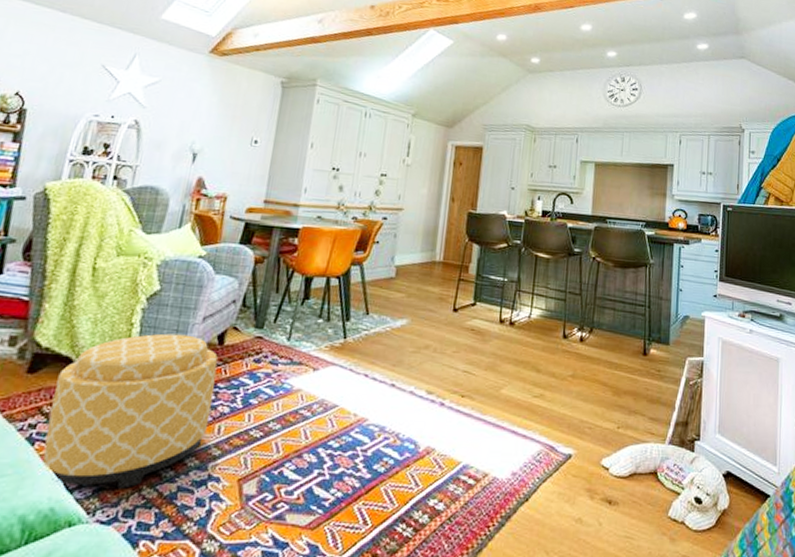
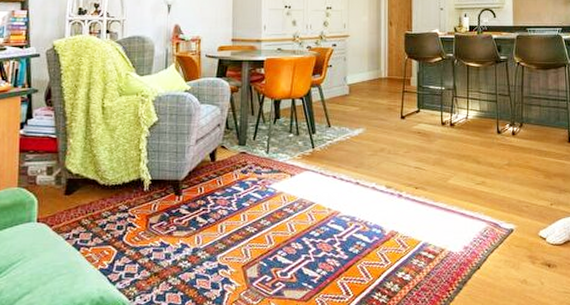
ottoman: present [42,333,218,489] -> none [87,155,213,279]

